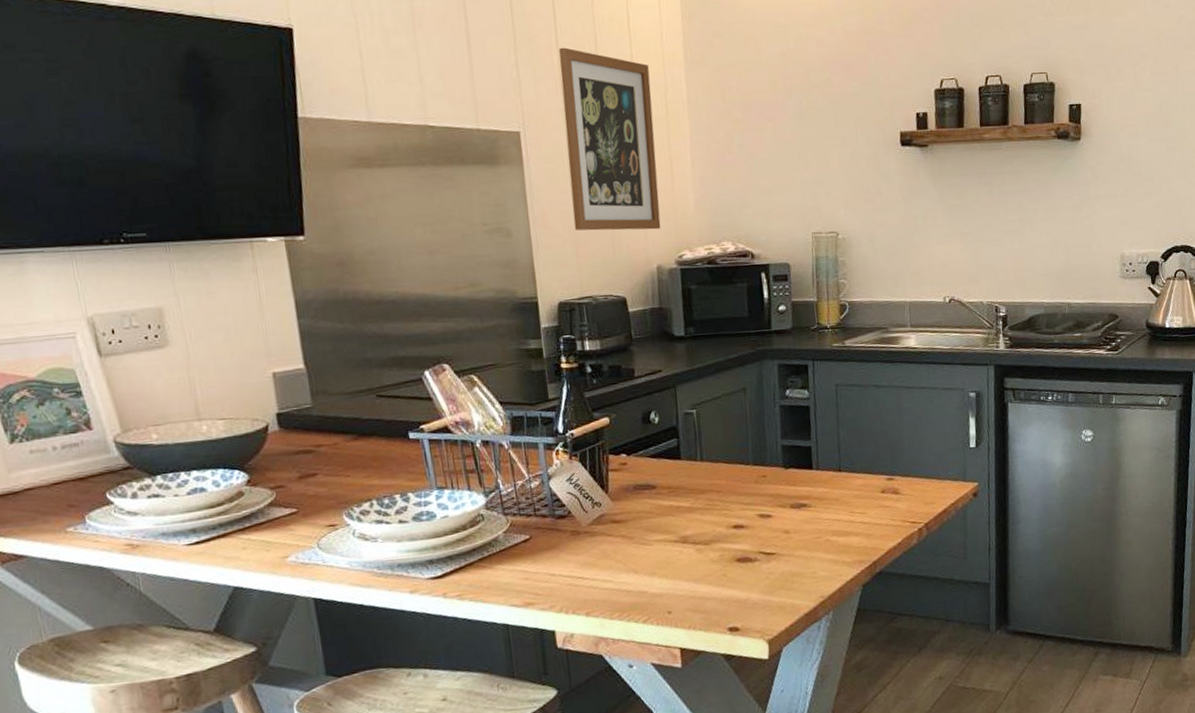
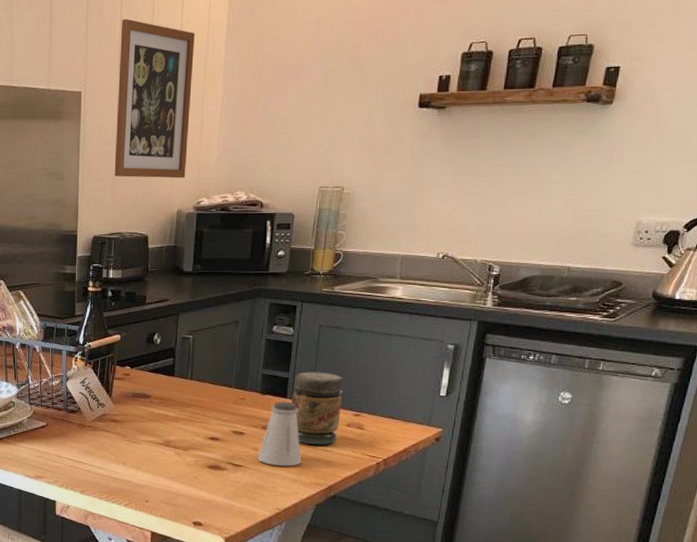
saltshaker: none [790,473,840,548] -> present [257,401,302,466]
jar: none [817,436,874,519] -> present [291,372,344,445]

